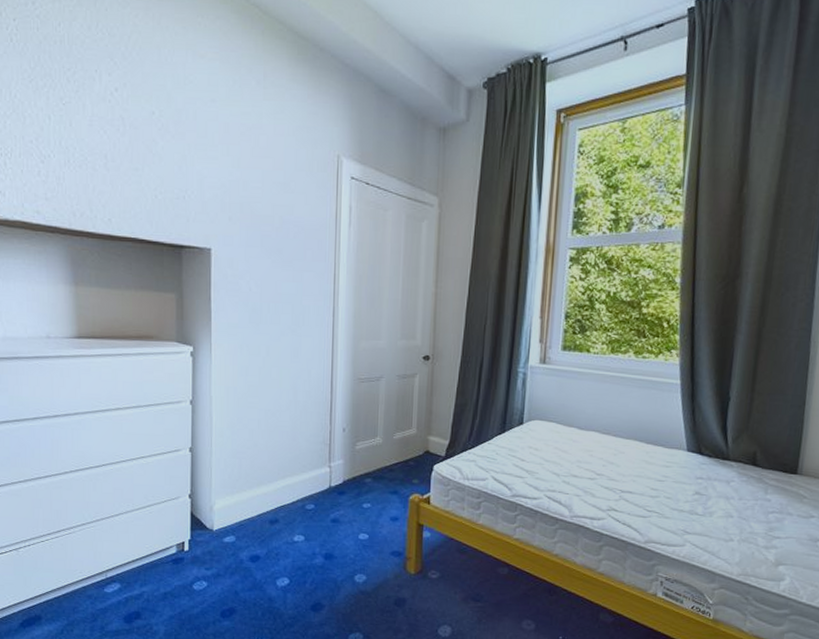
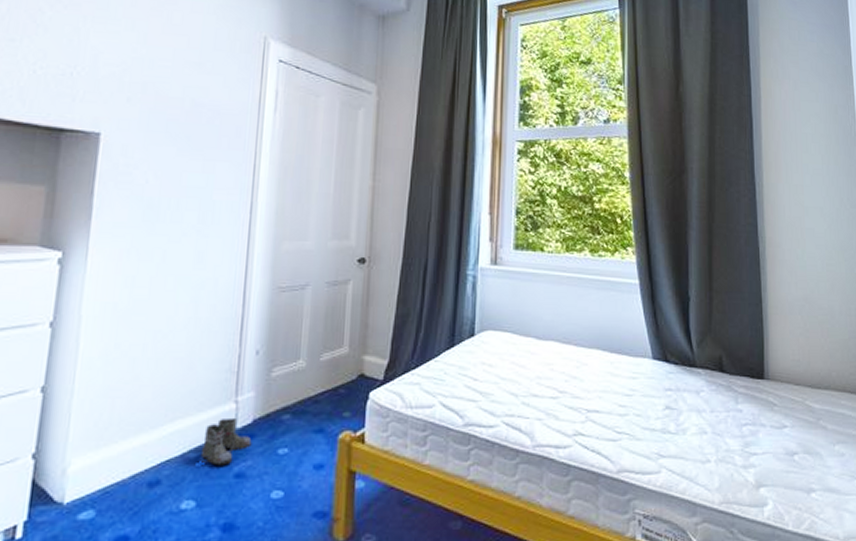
boots: none [305,478,343,513] -> present [200,417,252,466]

